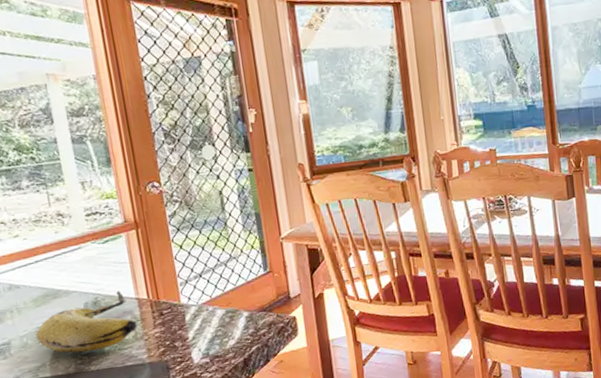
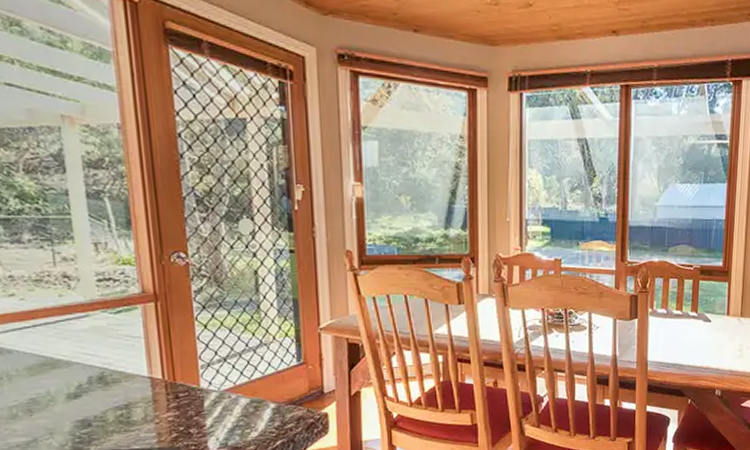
fruit: present [35,291,138,353] -> none [27,367,148,431]

